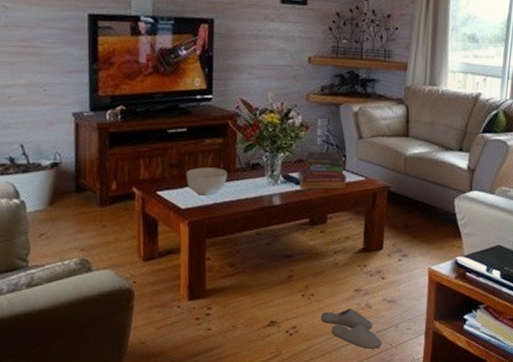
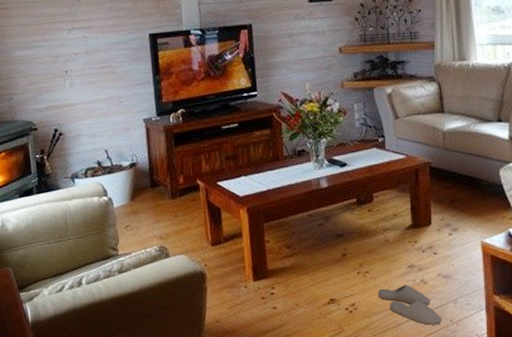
bowl: present [185,167,228,196] -> none [240,157,277,183]
books: present [298,152,346,190] -> none [341,134,388,170]

